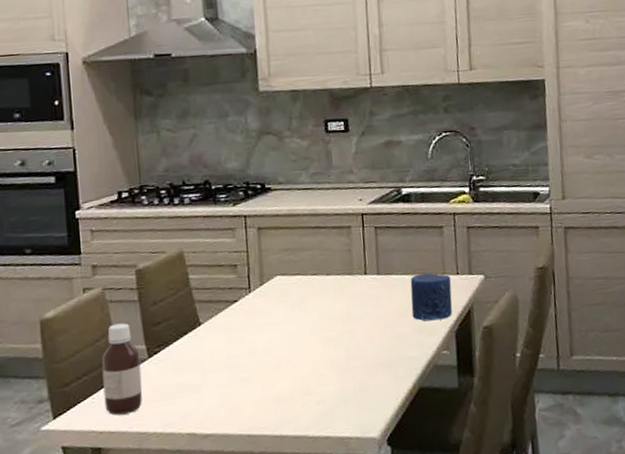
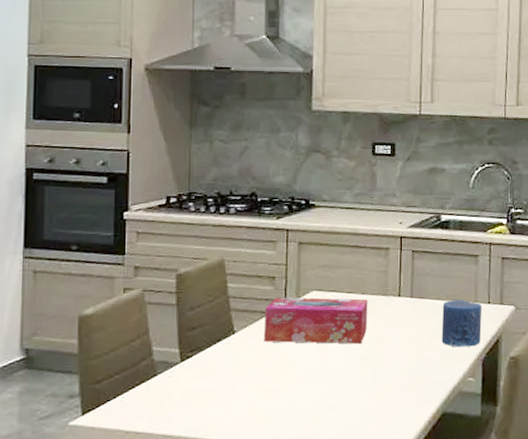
bottle: present [102,323,143,416] -> none [133,325,172,416]
tissue box: none [229,280,336,332] -> present [264,297,368,344]

